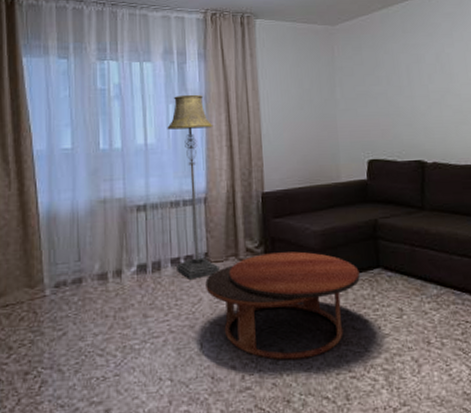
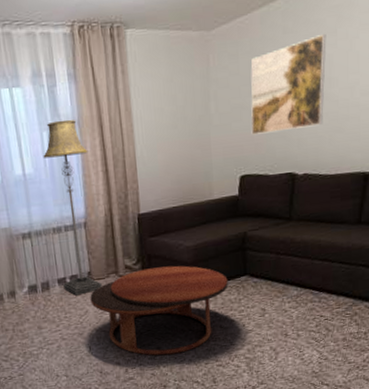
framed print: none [374,35,448,121] -> present [251,33,326,135]

